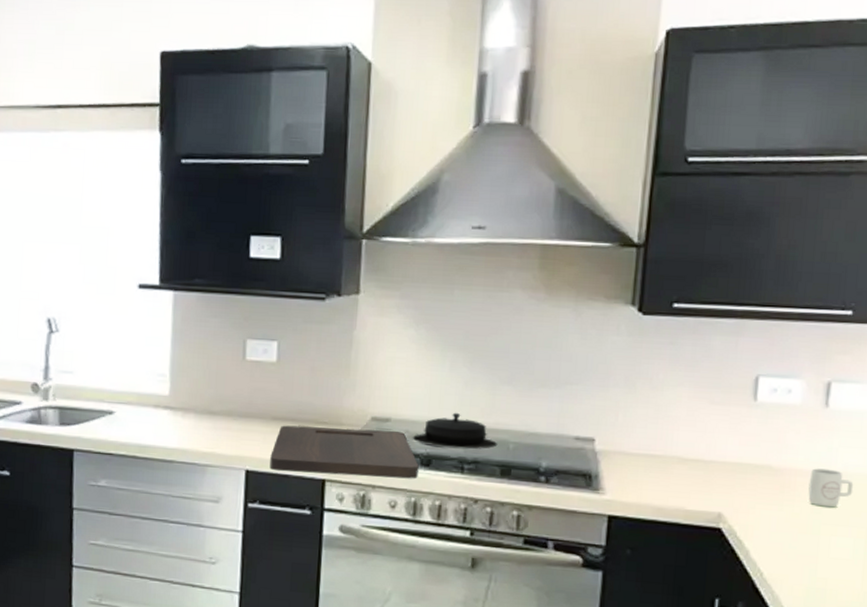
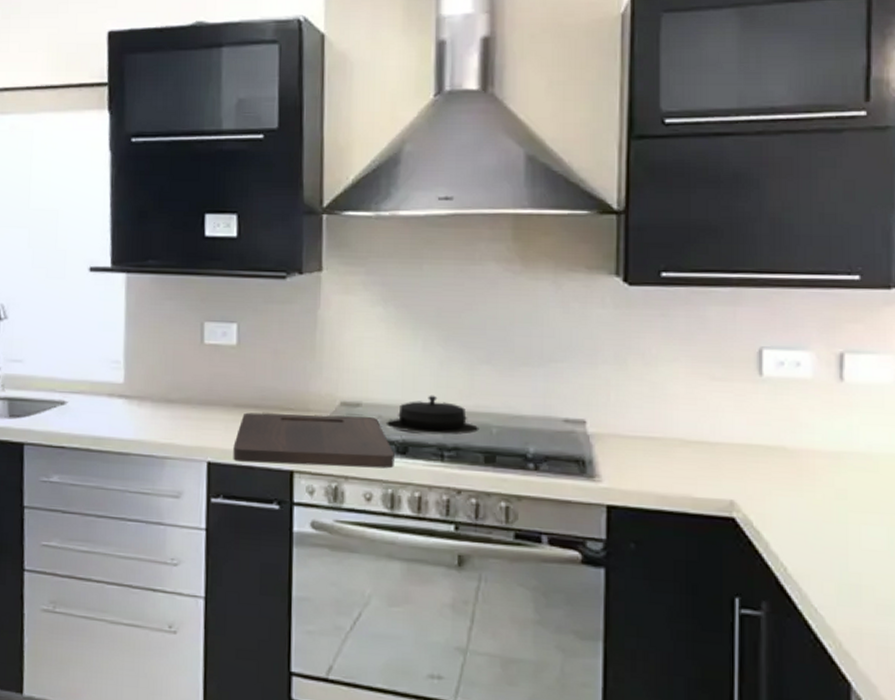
mug: present [808,468,854,508] -> none [830,449,881,493]

